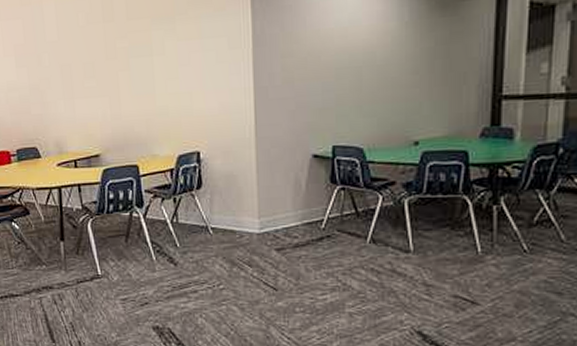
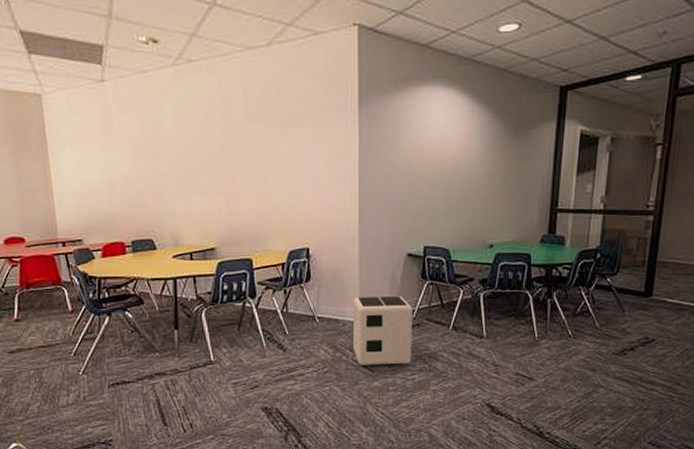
air purifier: none [251,202,322,283] -> present [353,295,413,365]

